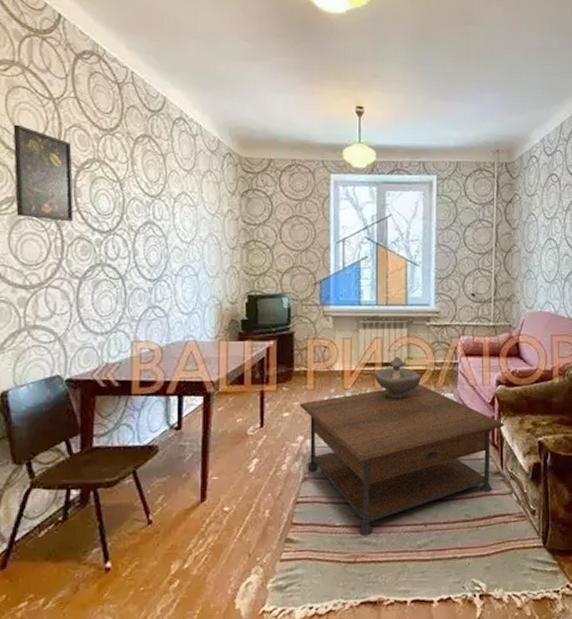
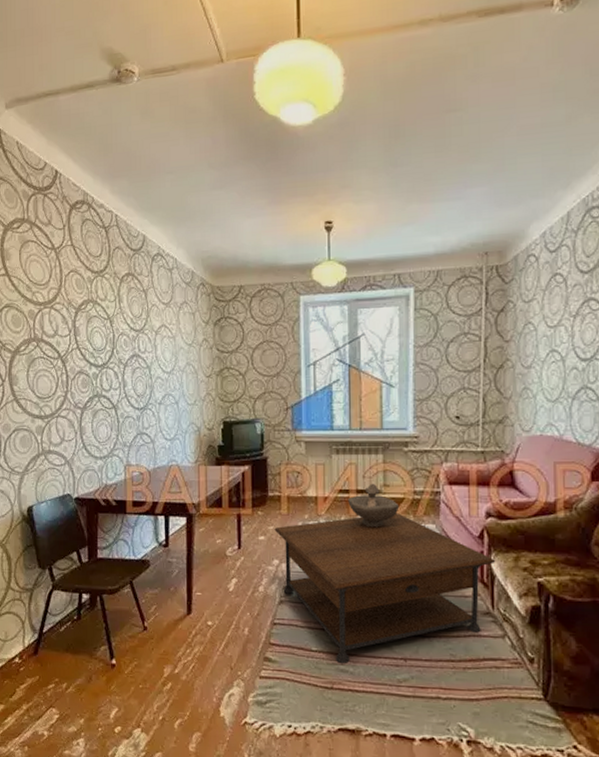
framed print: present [13,124,74,222] -> none [26,274,74,359]

